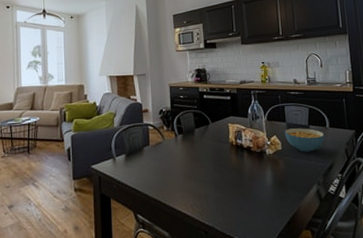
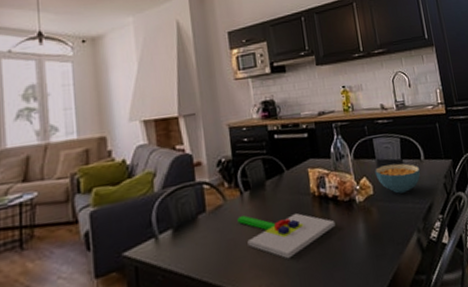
chopping board: none [172,152,248,189] -> present [237,213,335,259]

